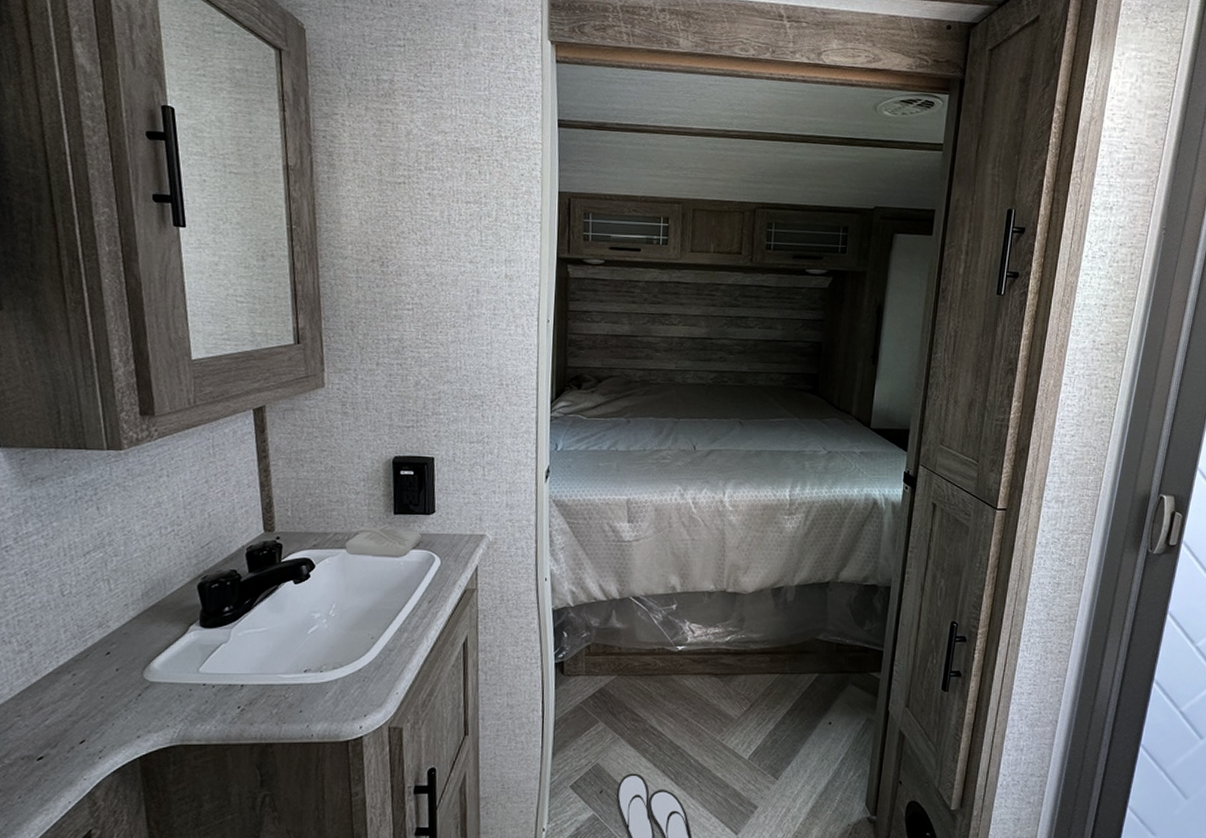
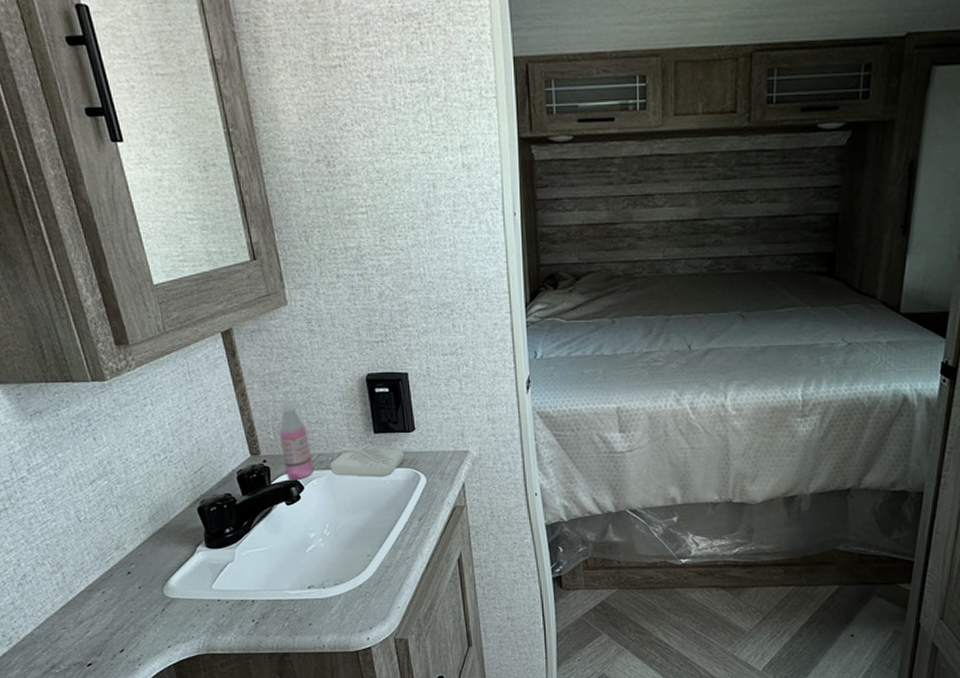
soap dispenser: none [296,466,328,559] -> present [272,388,314,481]

